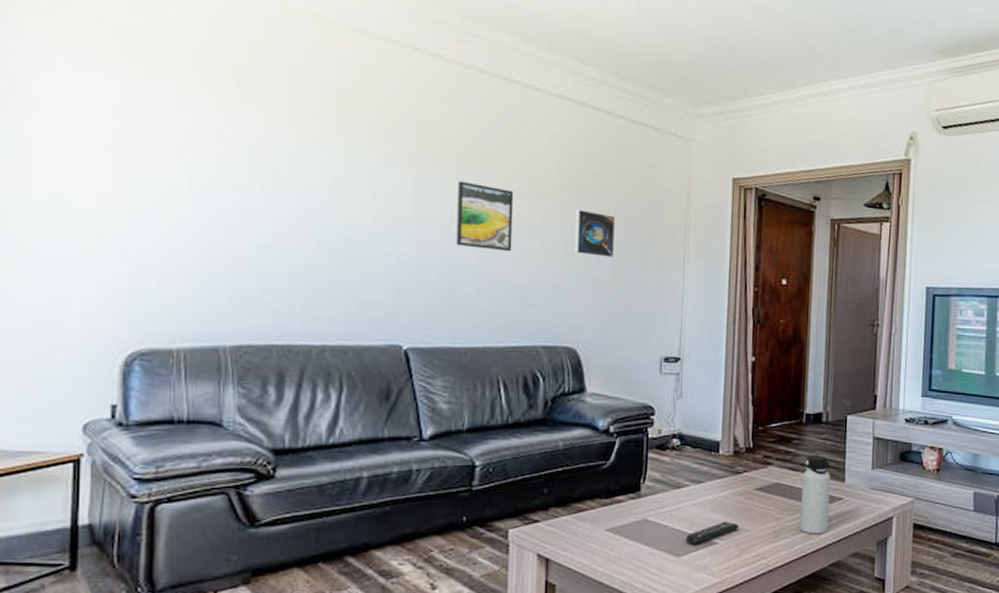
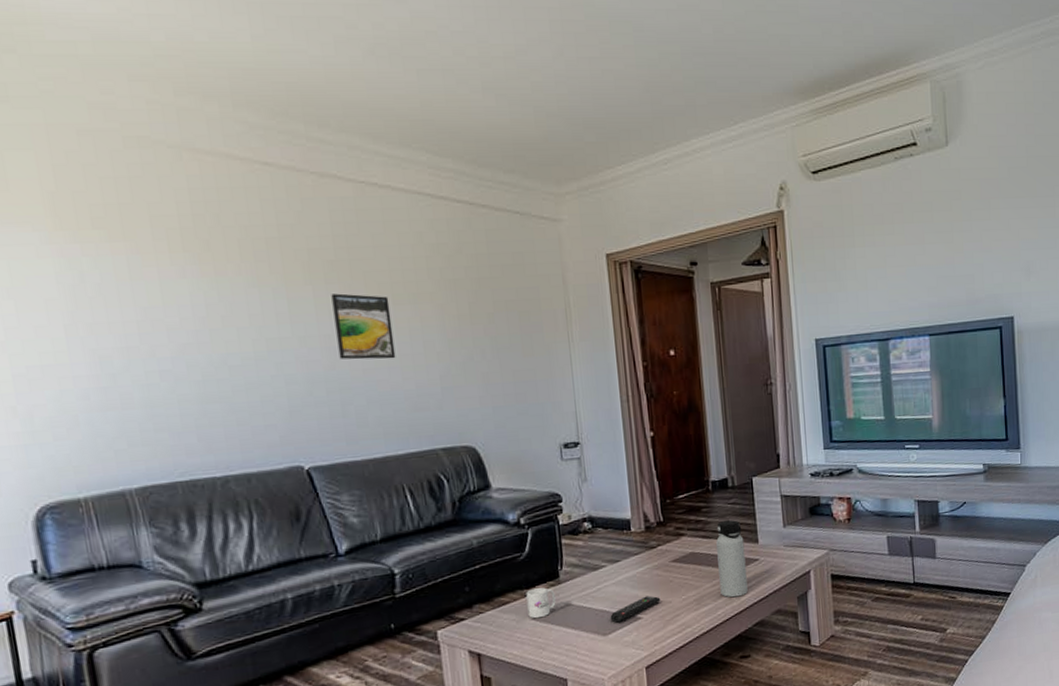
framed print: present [574,209,616,259] -> none [453,306,499,353]
mug: none [603,499,634,530] -> present [526,587,556,619]

